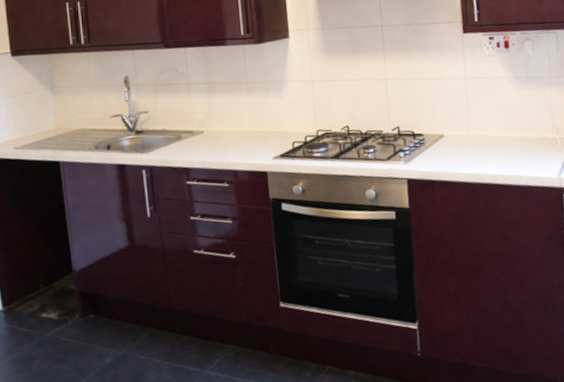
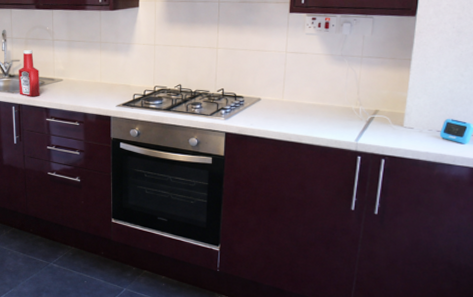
ketchup bottle: none [148,97,177,156] -> present [19,49,40,96]

